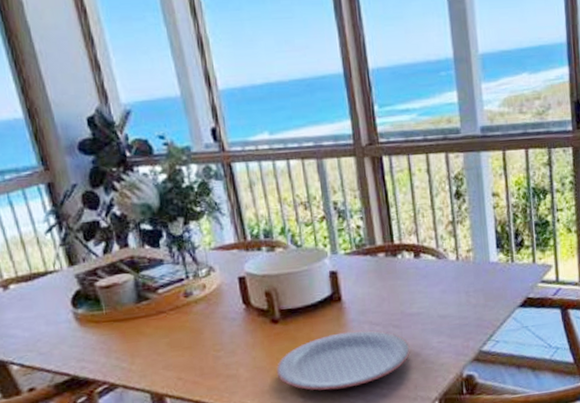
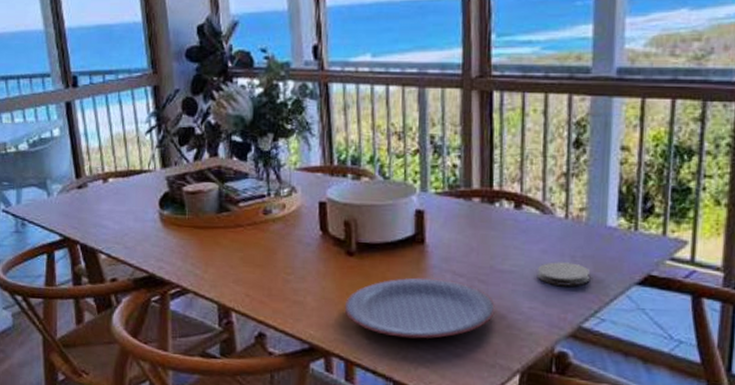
coaster: none [440,297,483,319] -> present [537,262,591,286]

